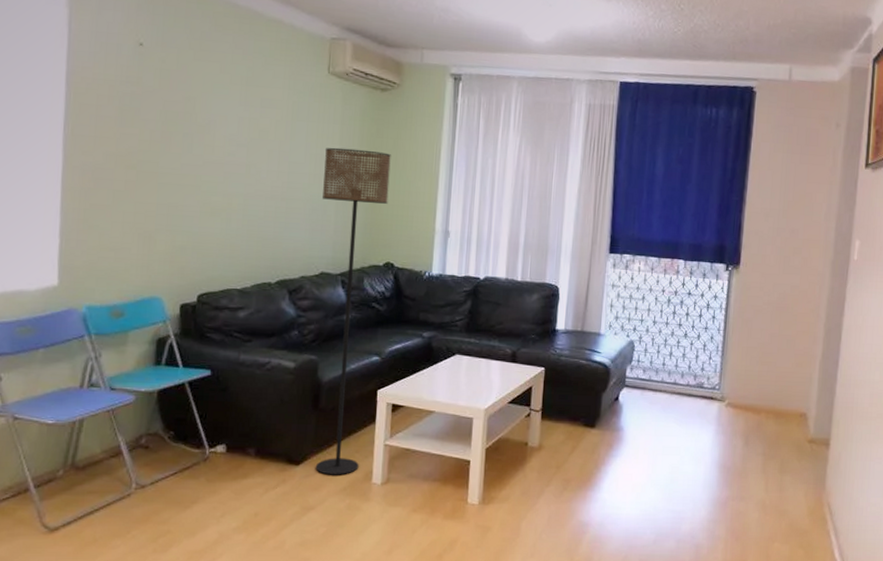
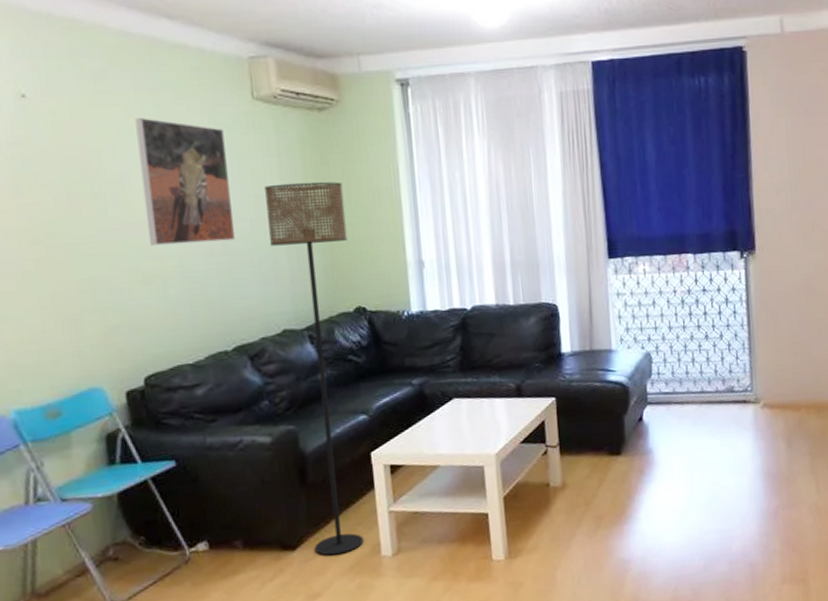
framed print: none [222,76,299,189] -> present [135,118,236,246]

